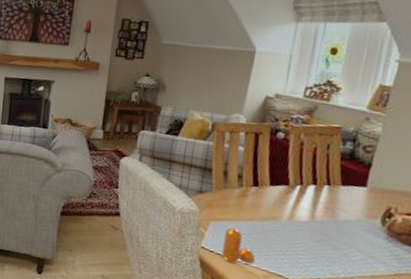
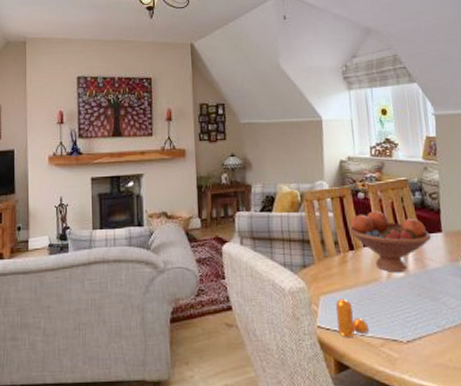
fruit bowl: none [258,152,353,217] -> present [349,210,432,273]

